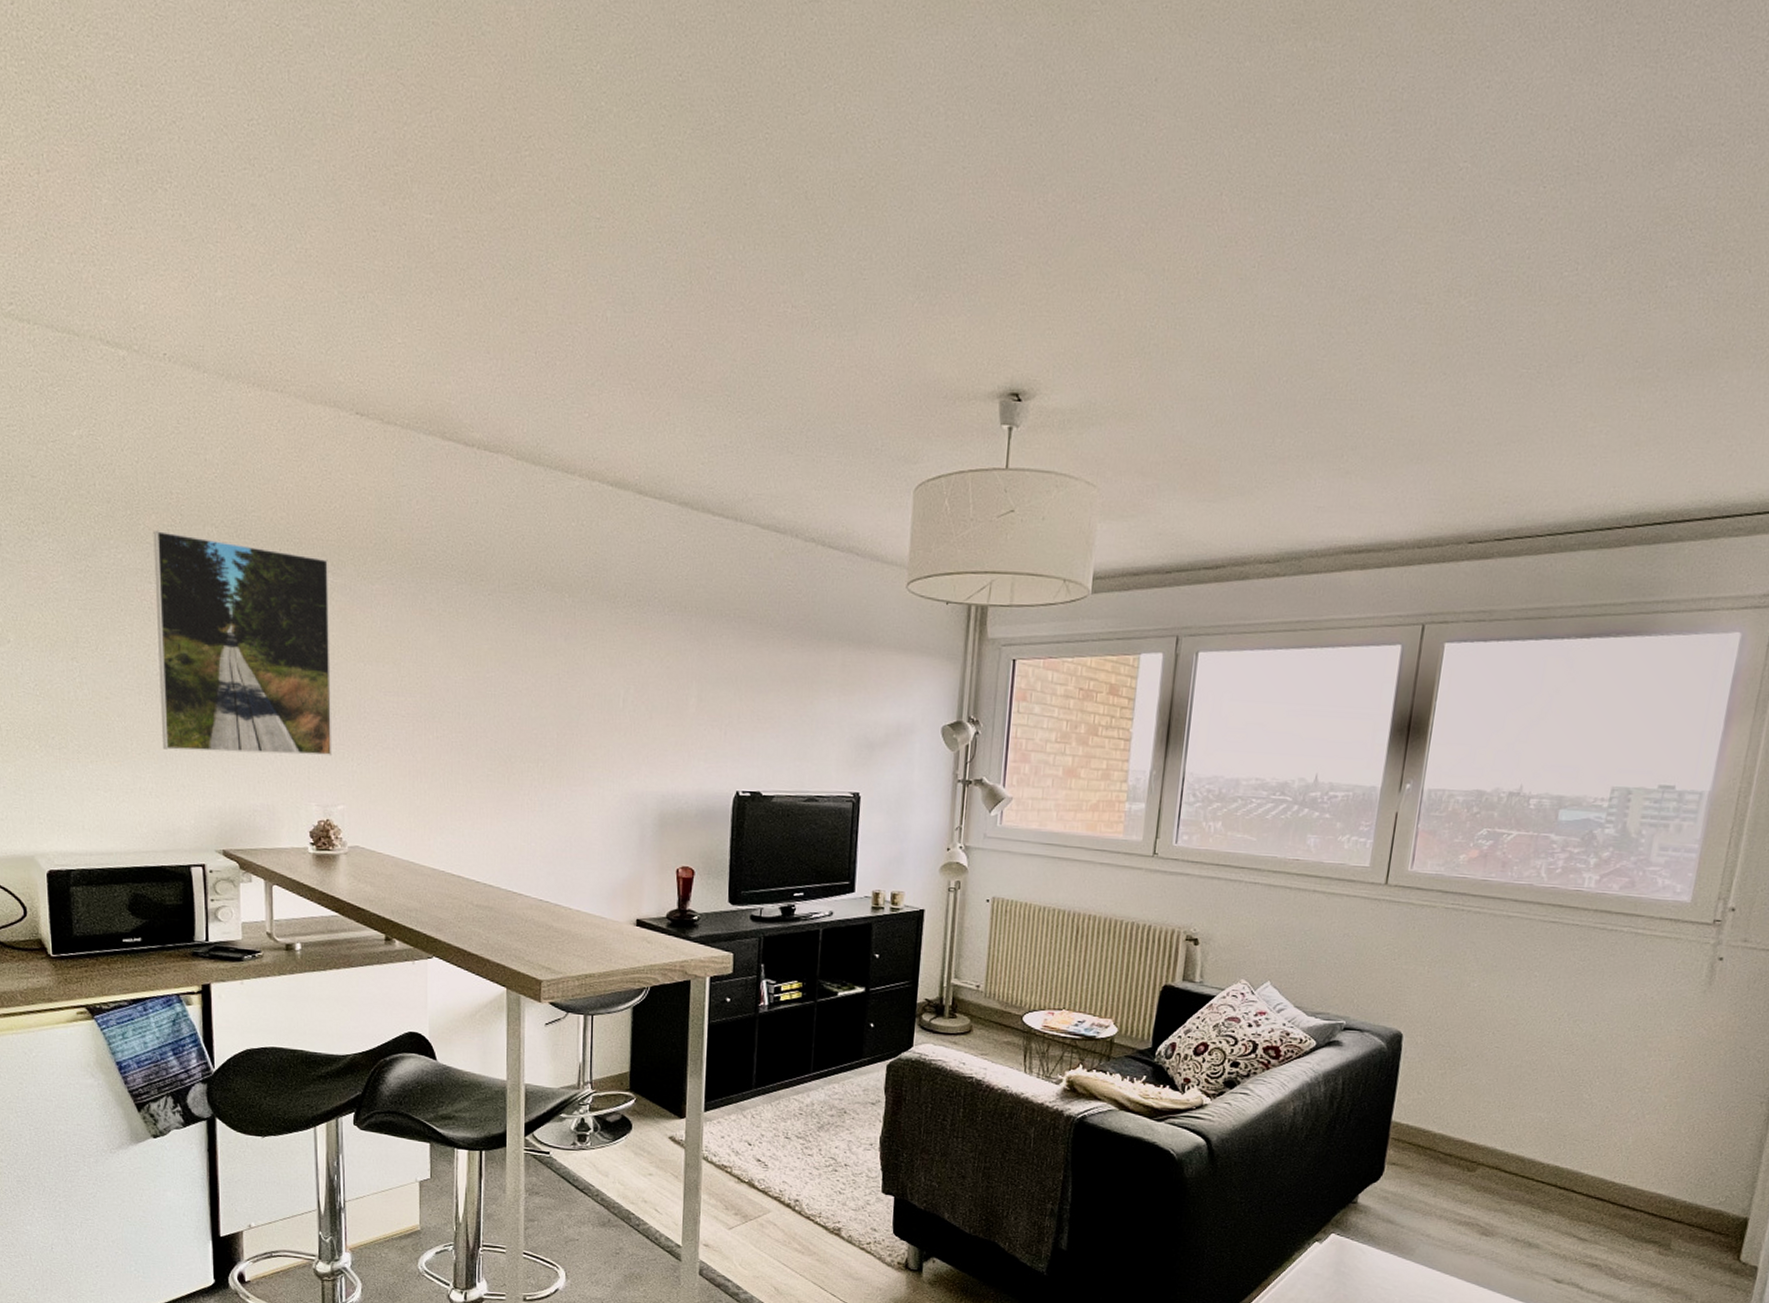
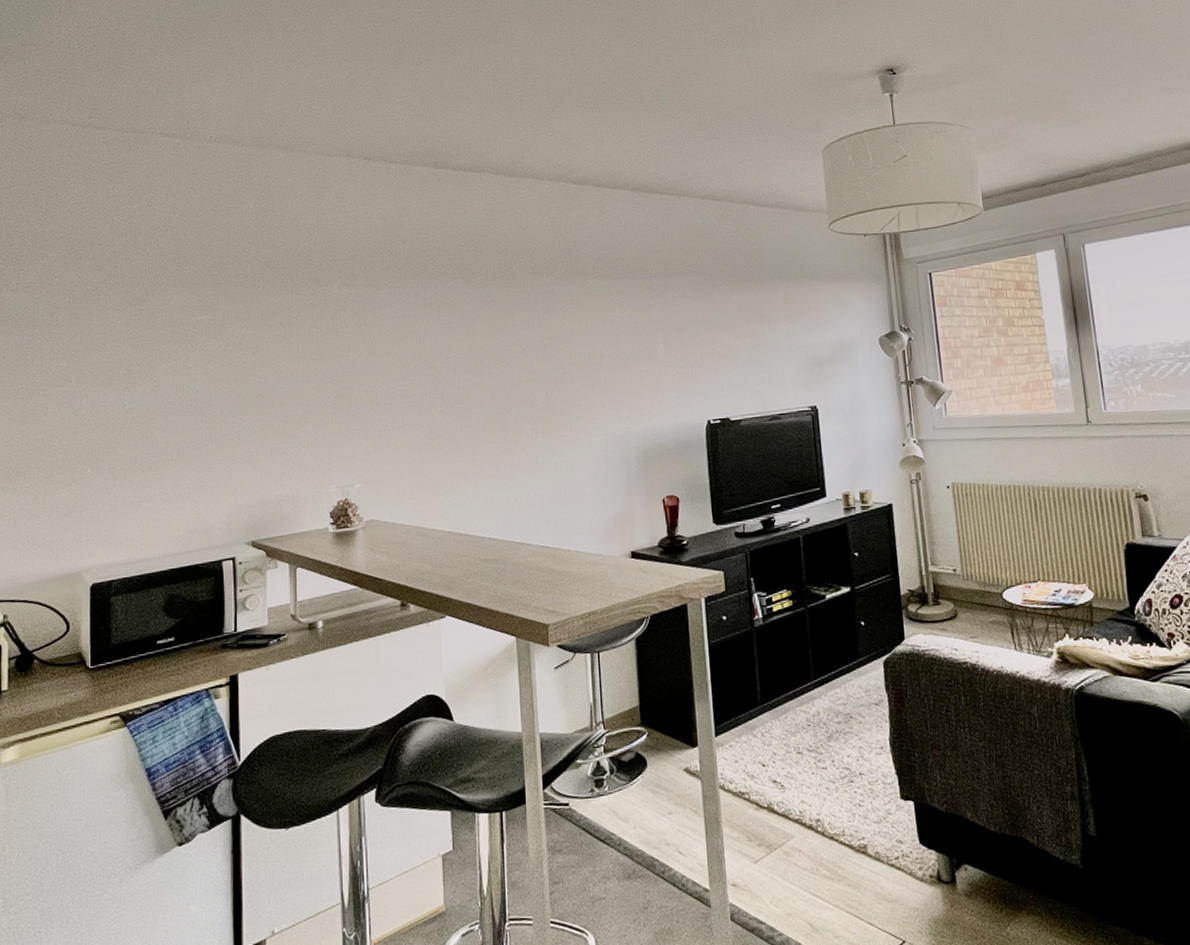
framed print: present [153,529,333,756] -> none [197,271,350,456]

